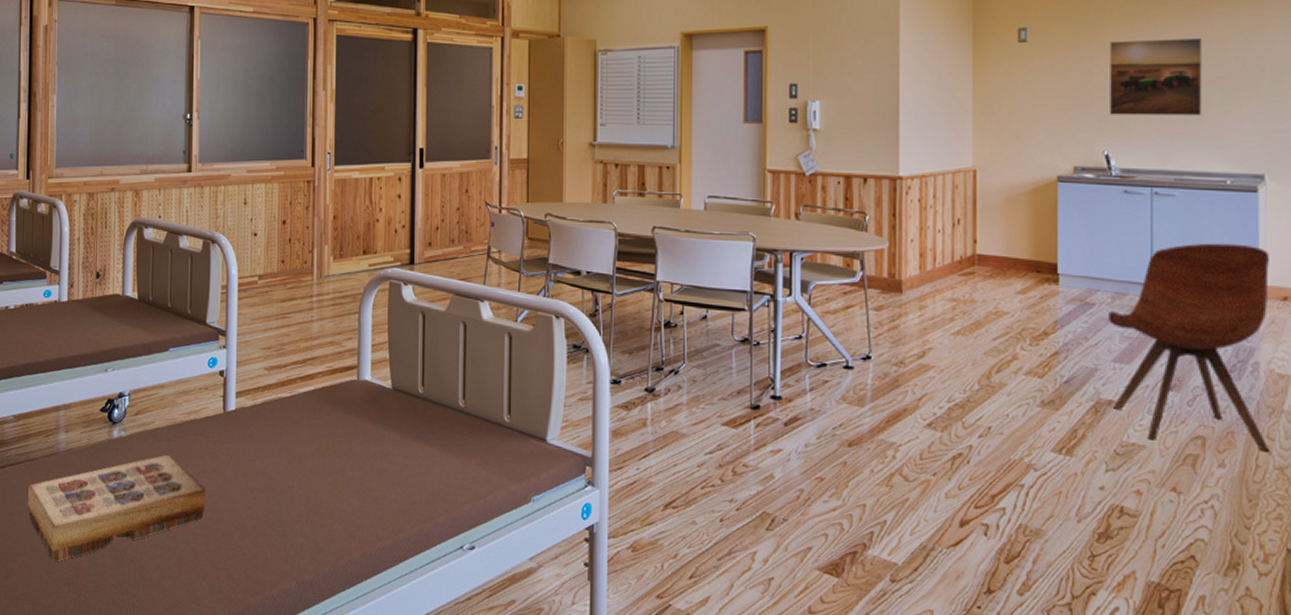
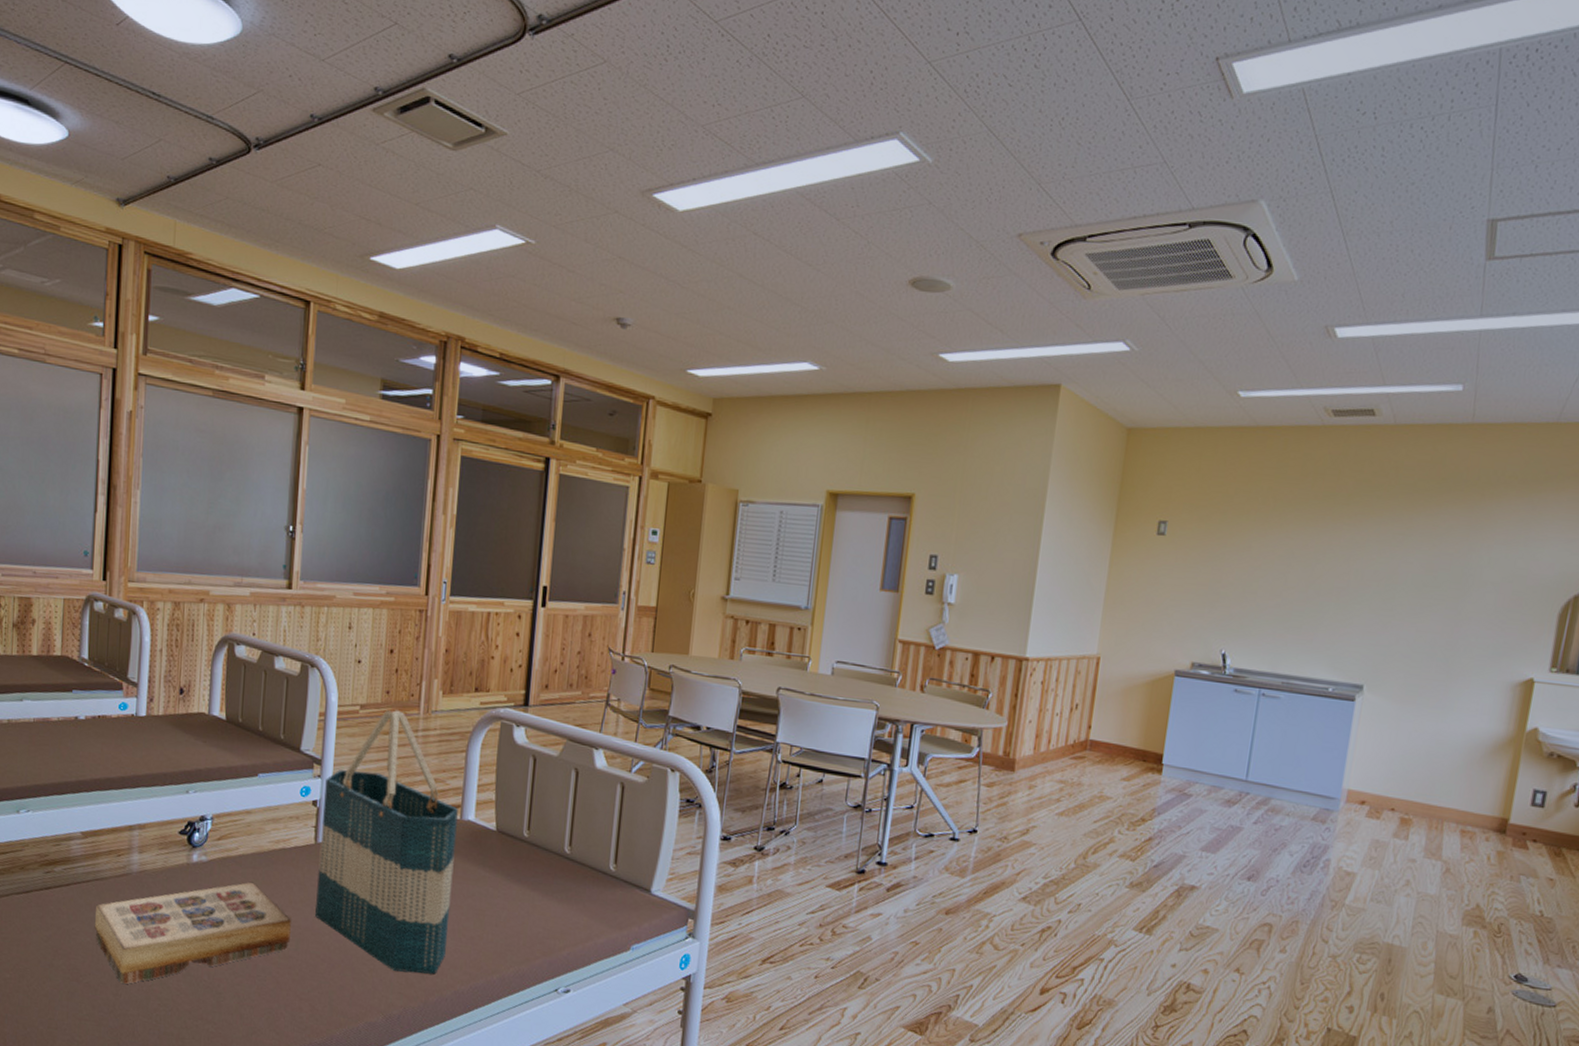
tote bag: none [227,278,355,537] -> present [315,710,458,975]
dining chair: present [1109,243,1270,452] -> none [1195,745,1356,941]
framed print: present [1110,37,1203,116] -> none [1232,542,1329,624]

